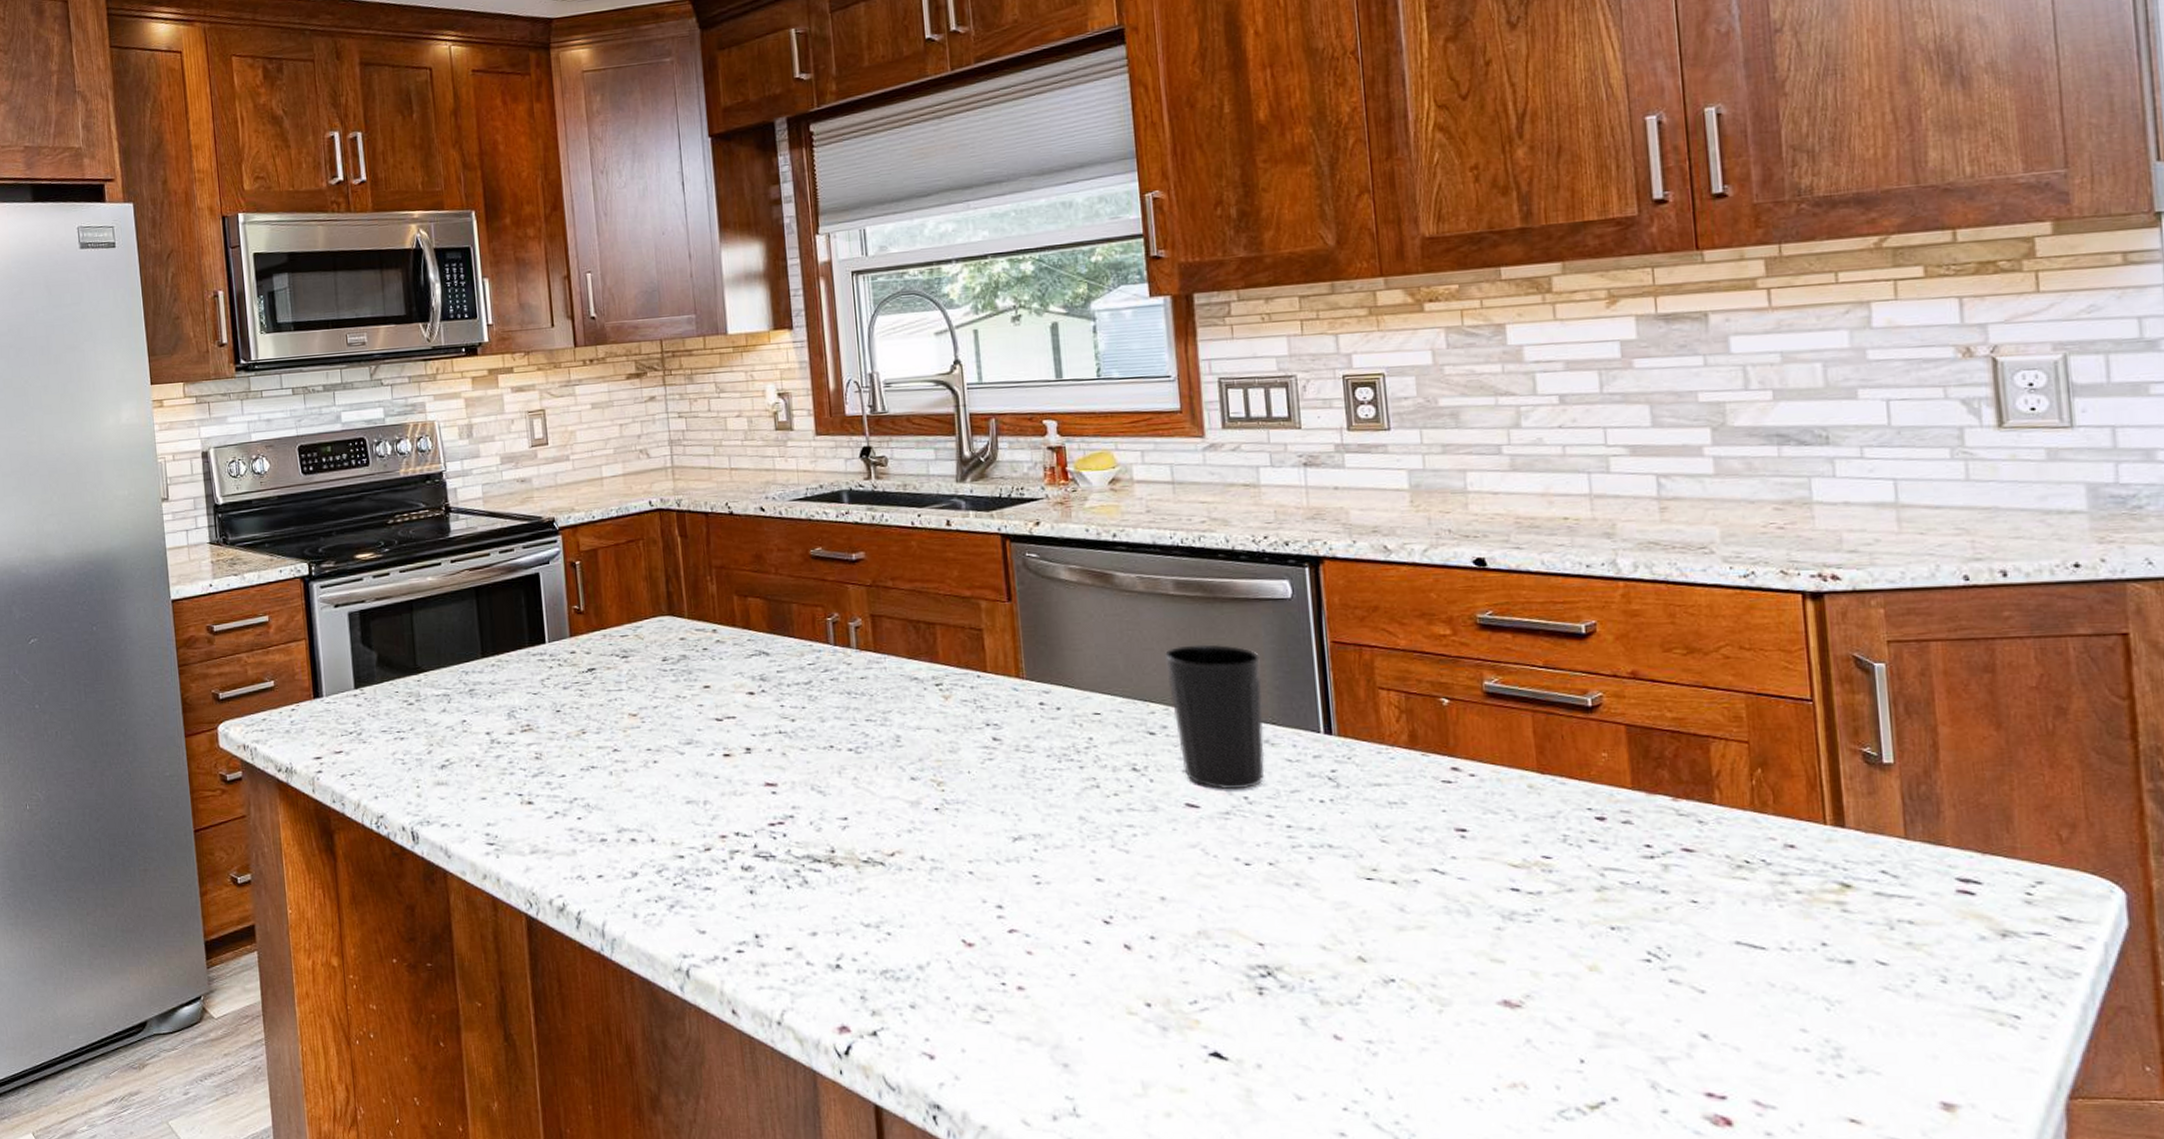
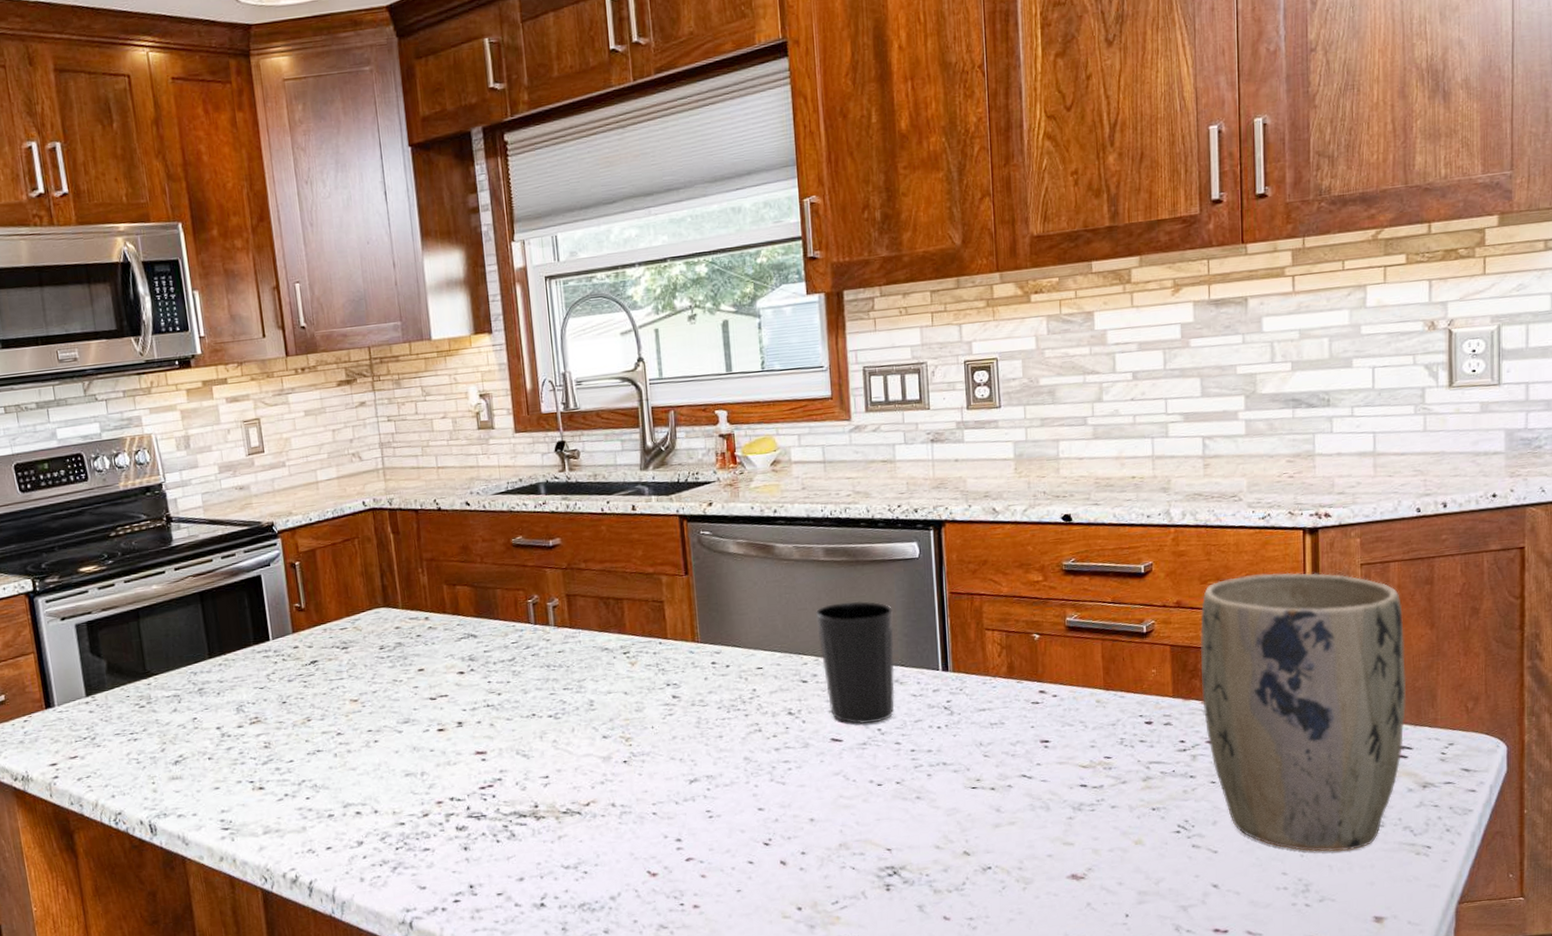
plant pot: none [1666,645,1969,1010] -> present [1200,572,1407,852]

